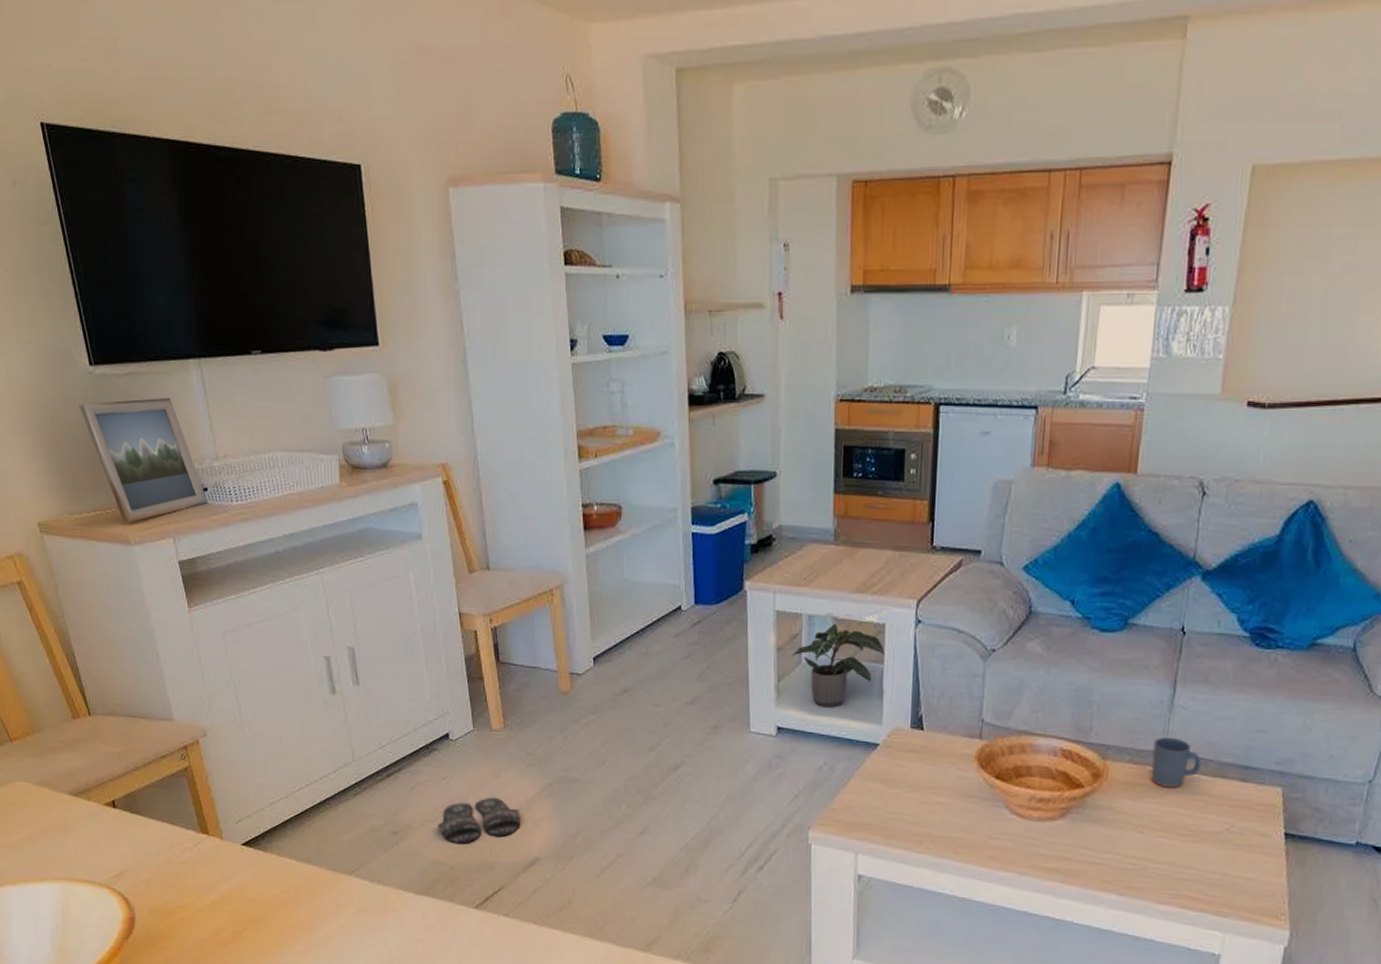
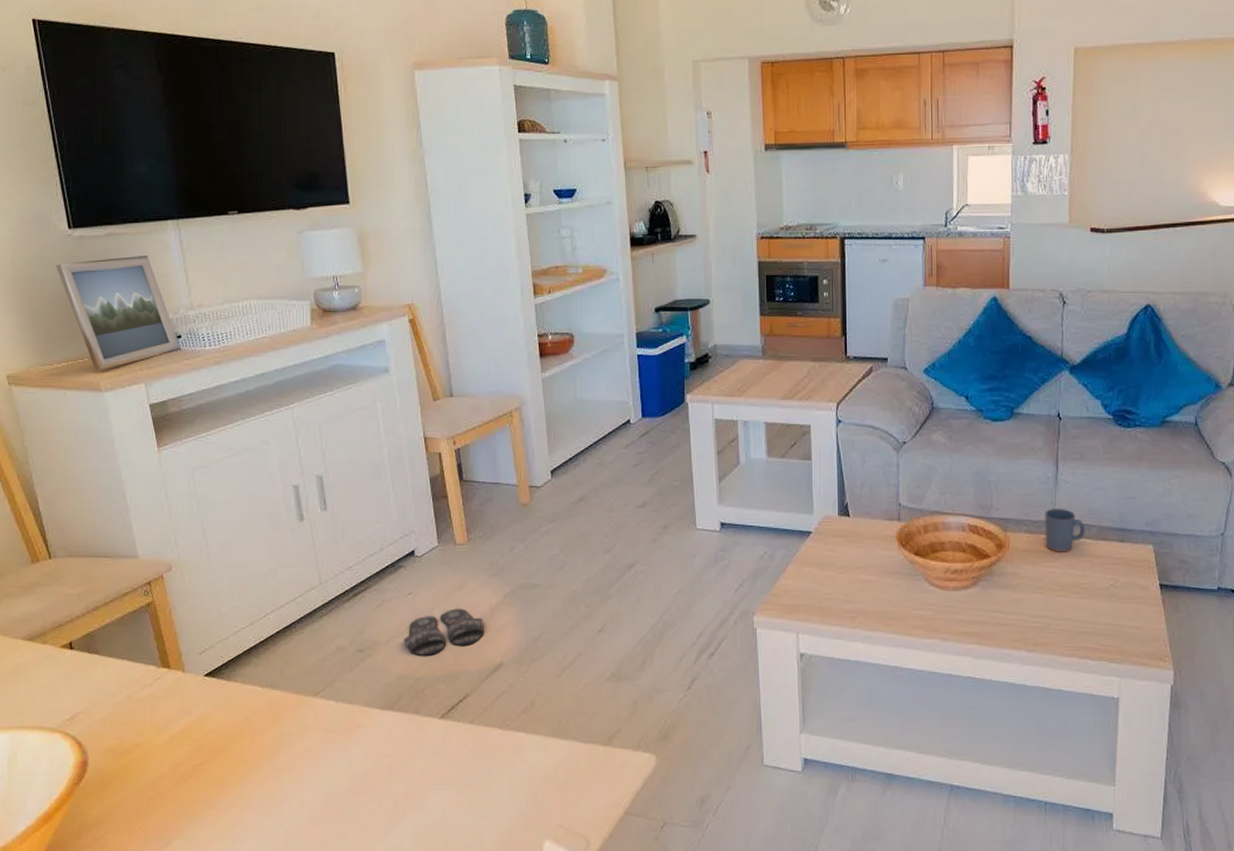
potted plant: present [791,623,884,708] -> none [730,427,811,502]

